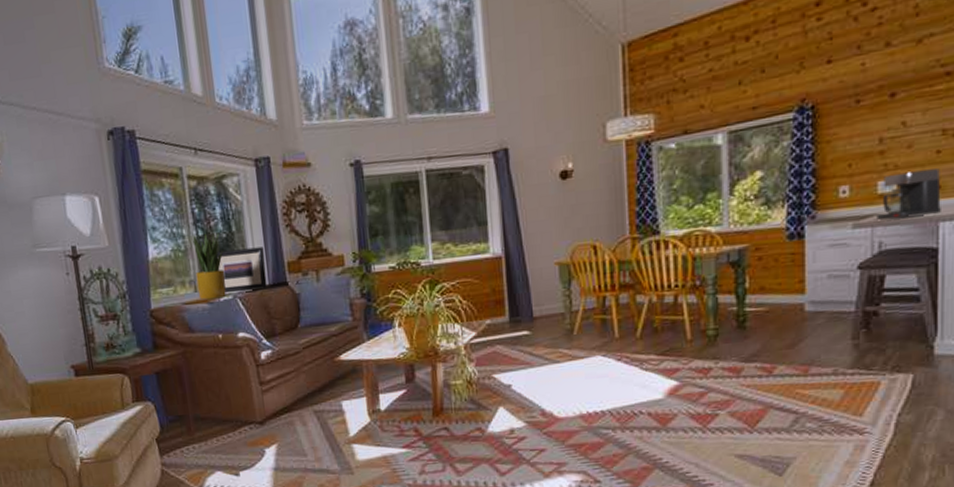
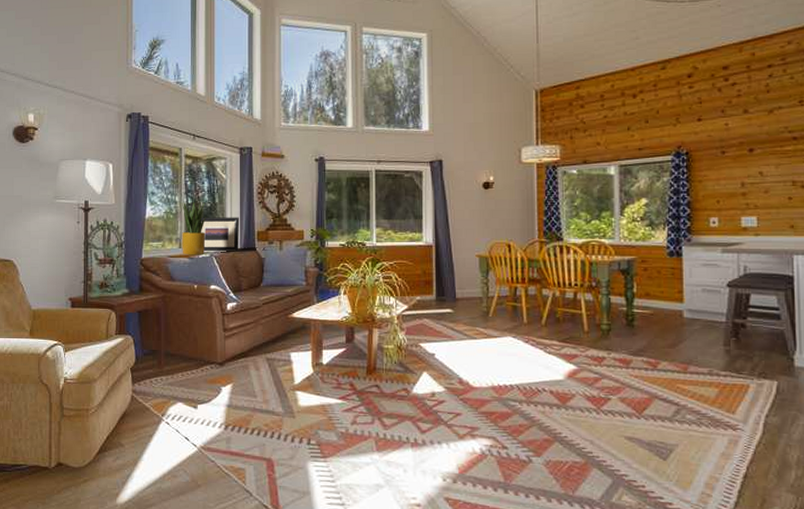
coffee maker: present [877,168,941,220] -> none [741,212,794,249]

